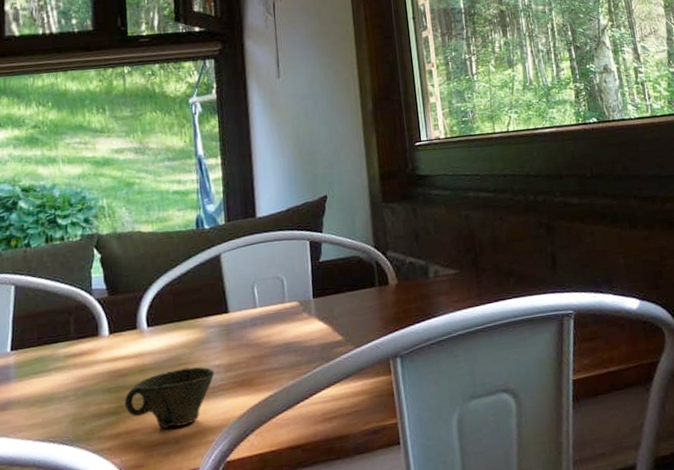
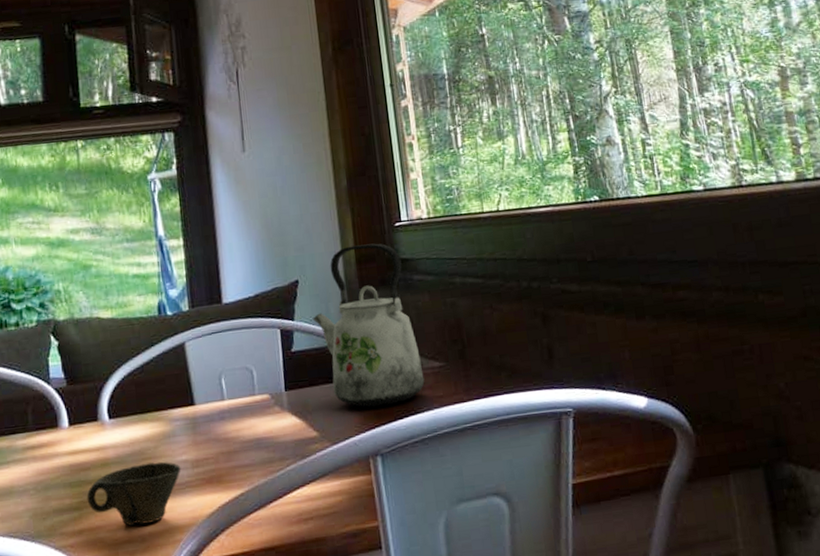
kettle: none [340,161,441,312] -> present [313,243,425,407]

